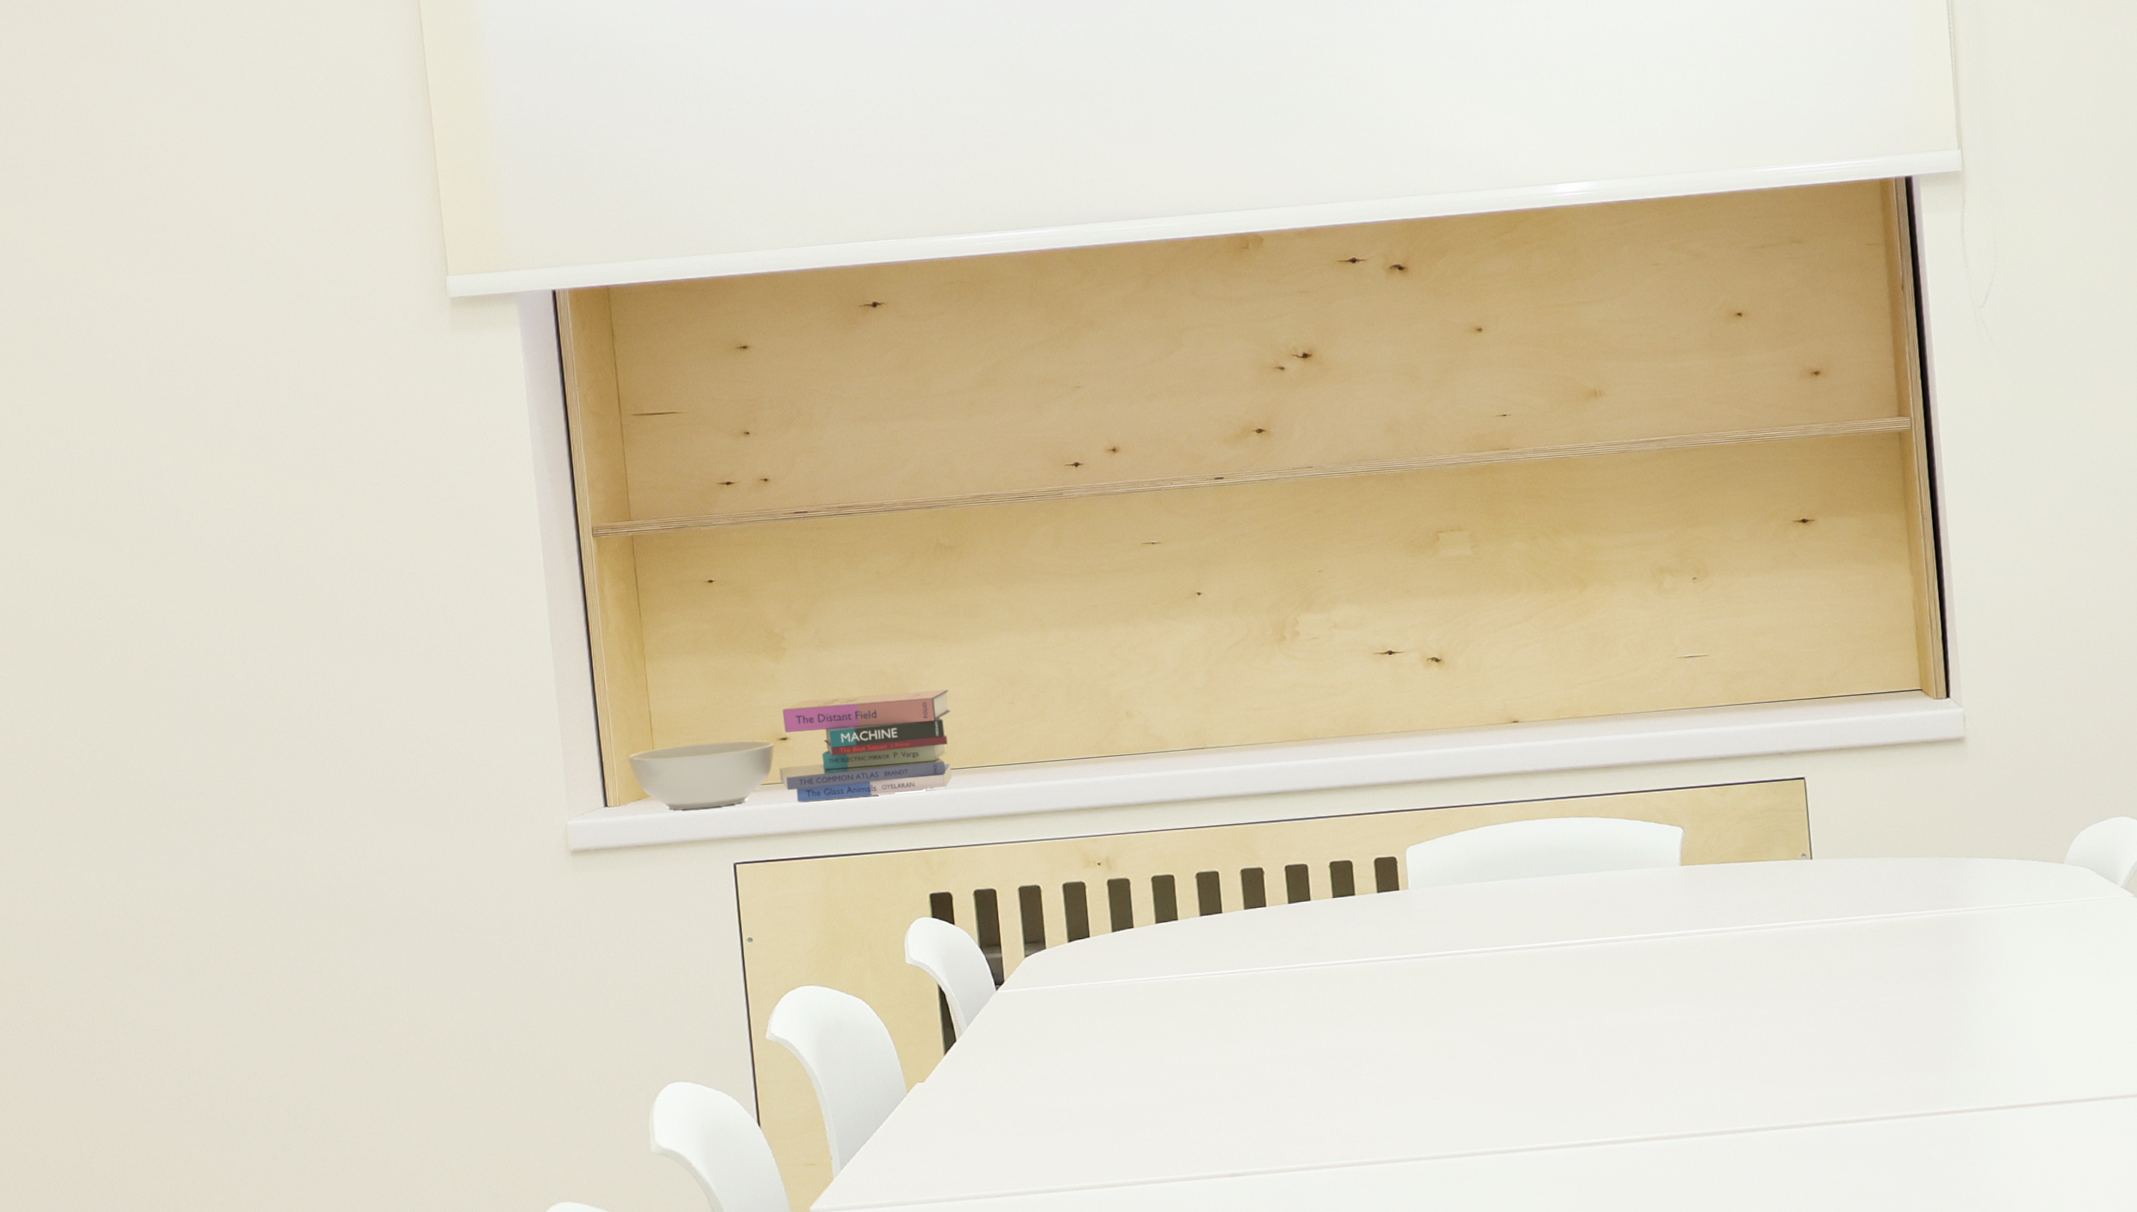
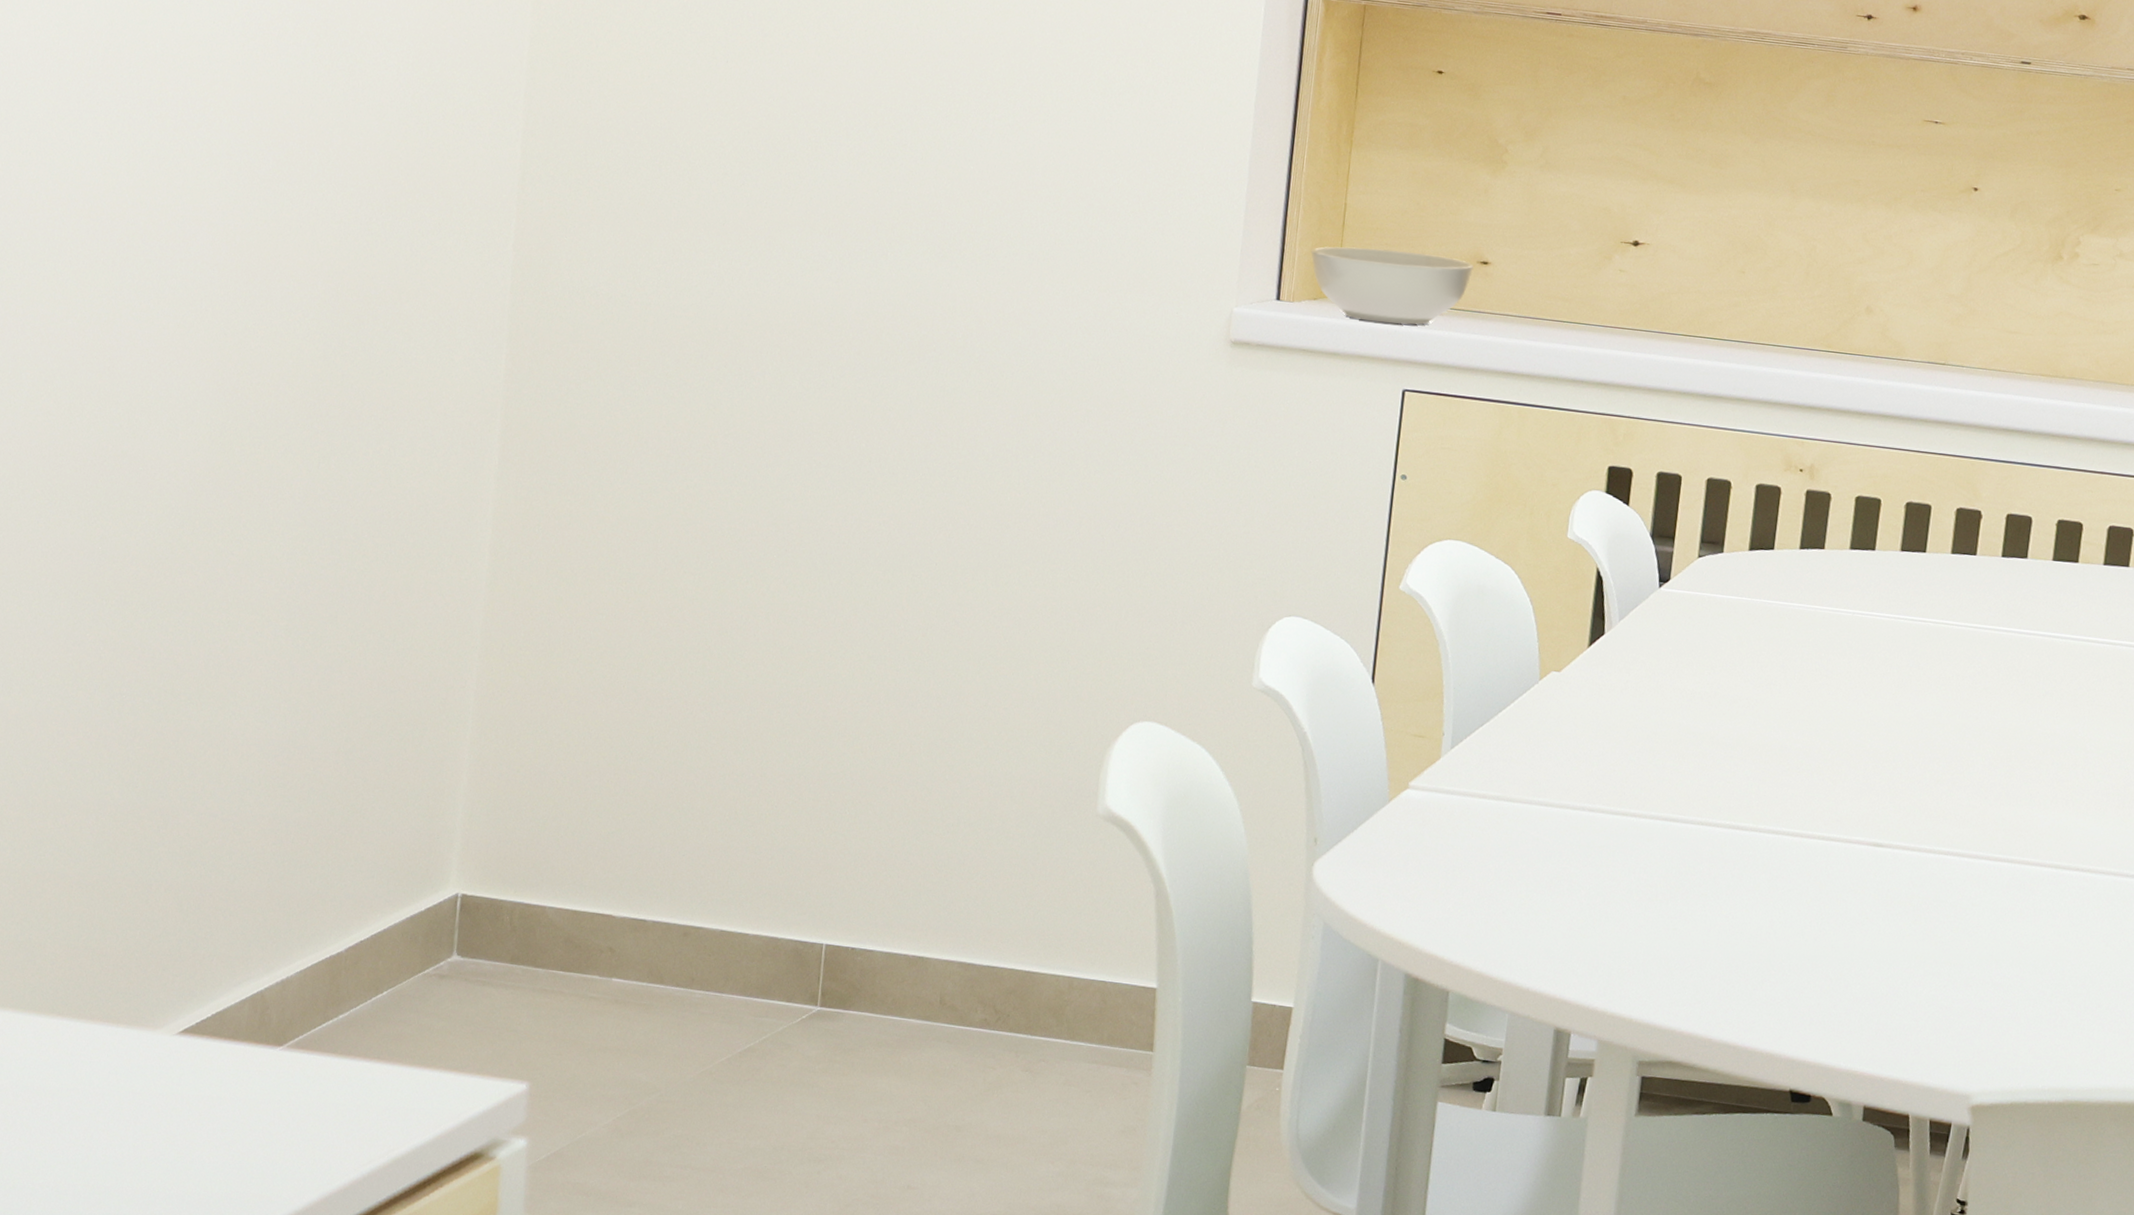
books: present [779,689,953,802] -> none [1471,224,1675,353]

